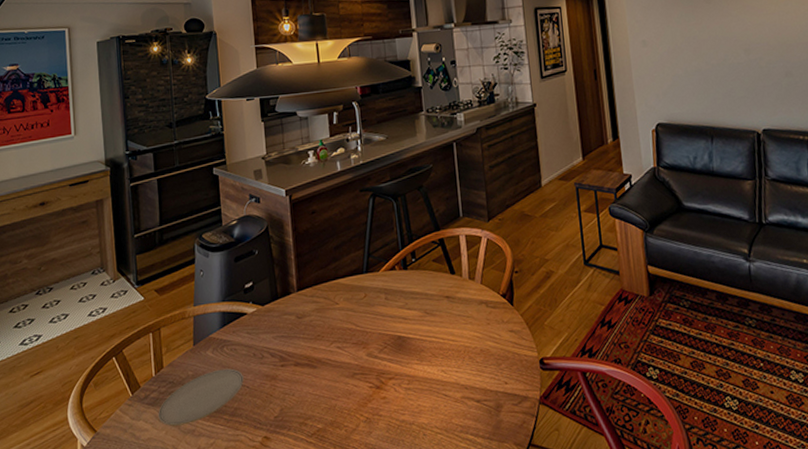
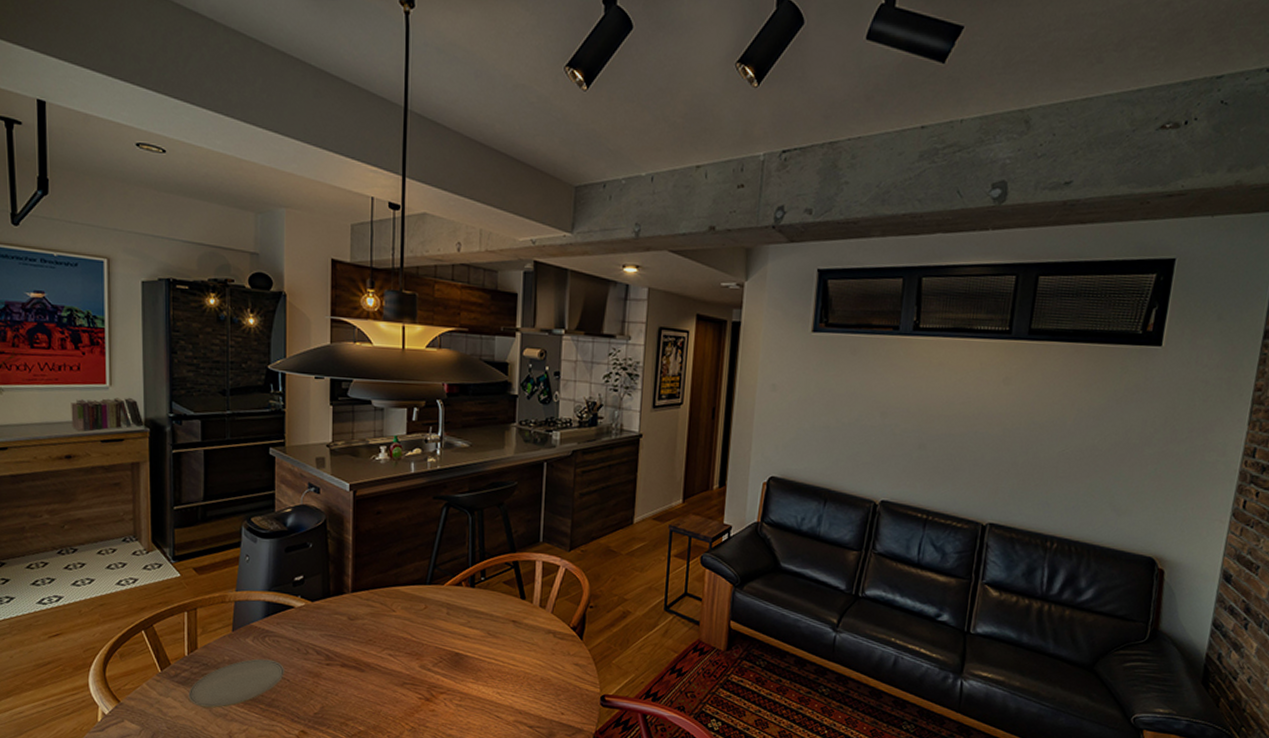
books: none [43,142,105,179] -> present [71,397,144,432]

